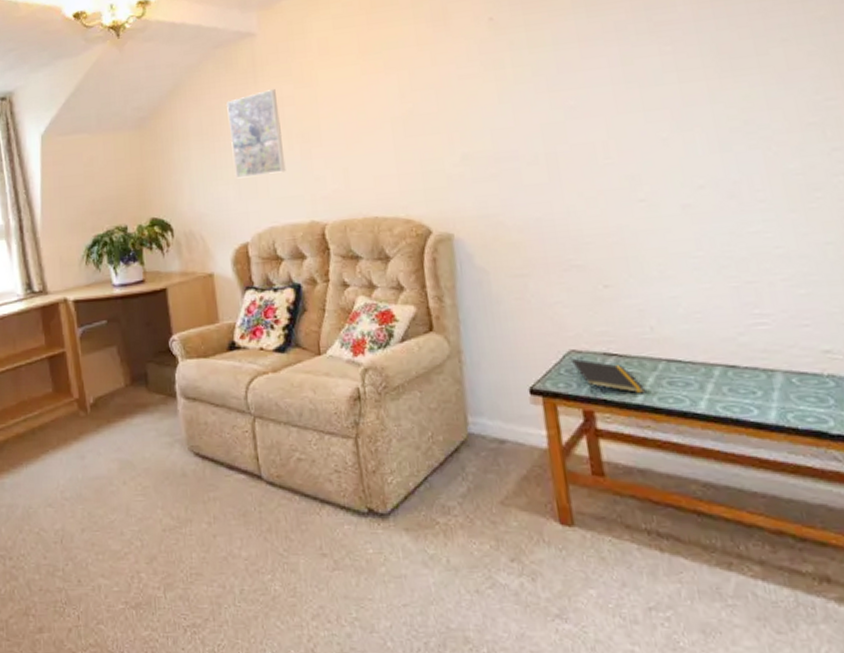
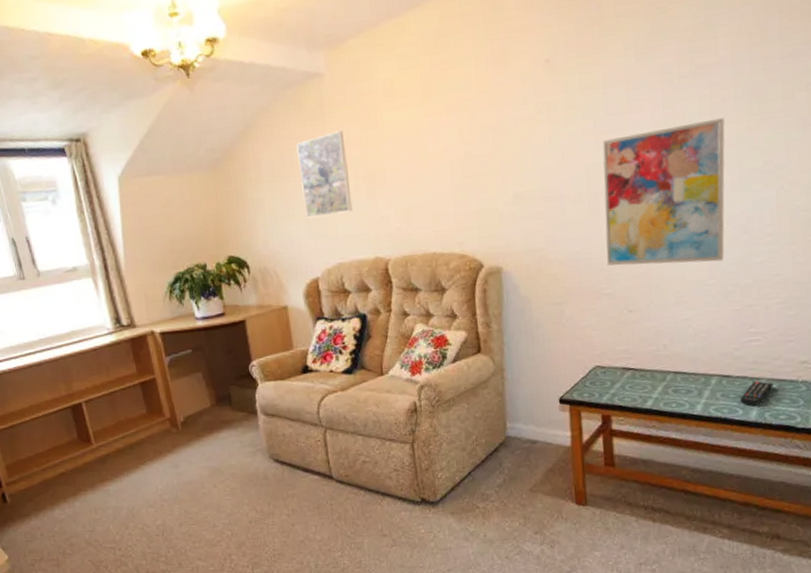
wall art: none [557,75,712,234] -> present [602,118,725,266]
notepad: present [572,358,646,395] -> none [596,372,655,402]
remote control: none [753,374,793,405] -> present [740,381,773,406]

